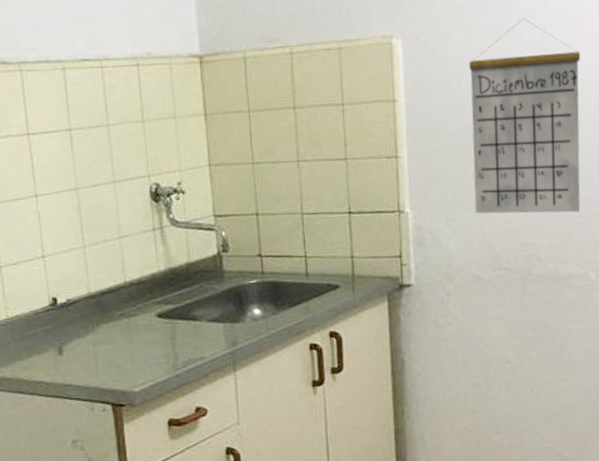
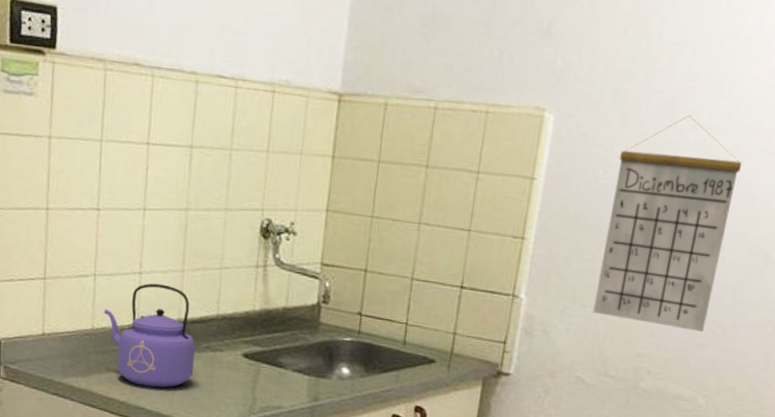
kettle: none [15,263,113,364] -> present [104,283,196,388]

